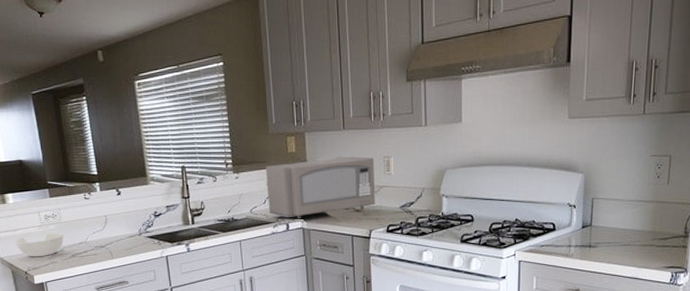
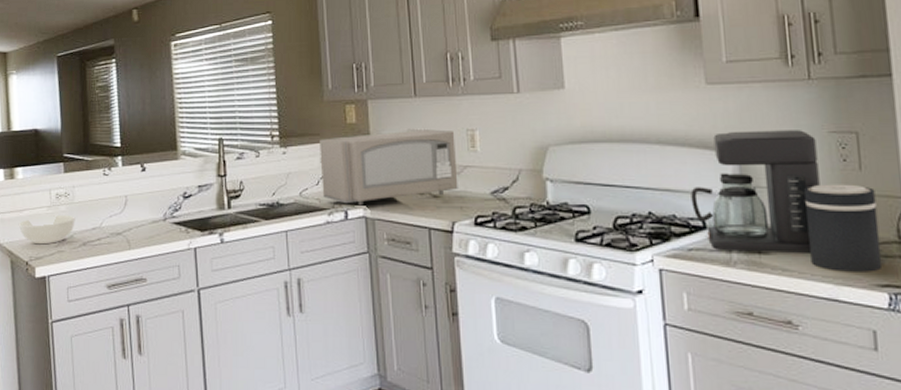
coffee maker: none [547,154,641,247] -> present [691,130,820,255]
cylinder: none [624,195,675,258] -> present [804,184,883,272]

